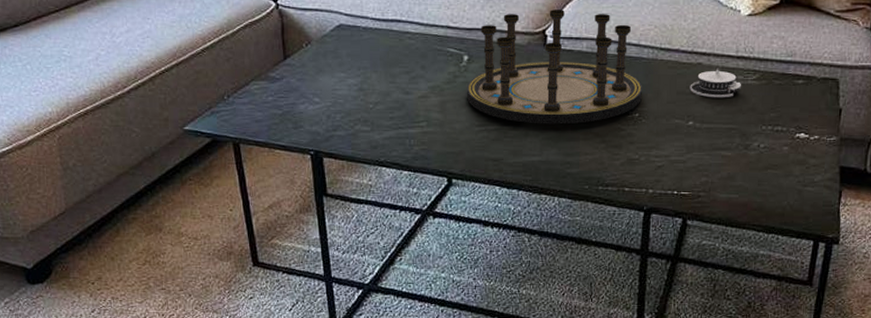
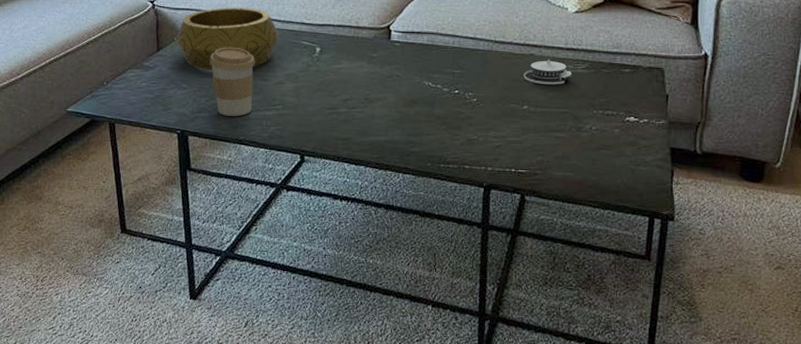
decorative bowl: none [305,8,422,83] -> present [176,8,279,71]
coffee cup: none [343,54,395,135] -> present [209,47,255,116]
board game: present [467,9,642,125] -> none [319,8,479,108]

